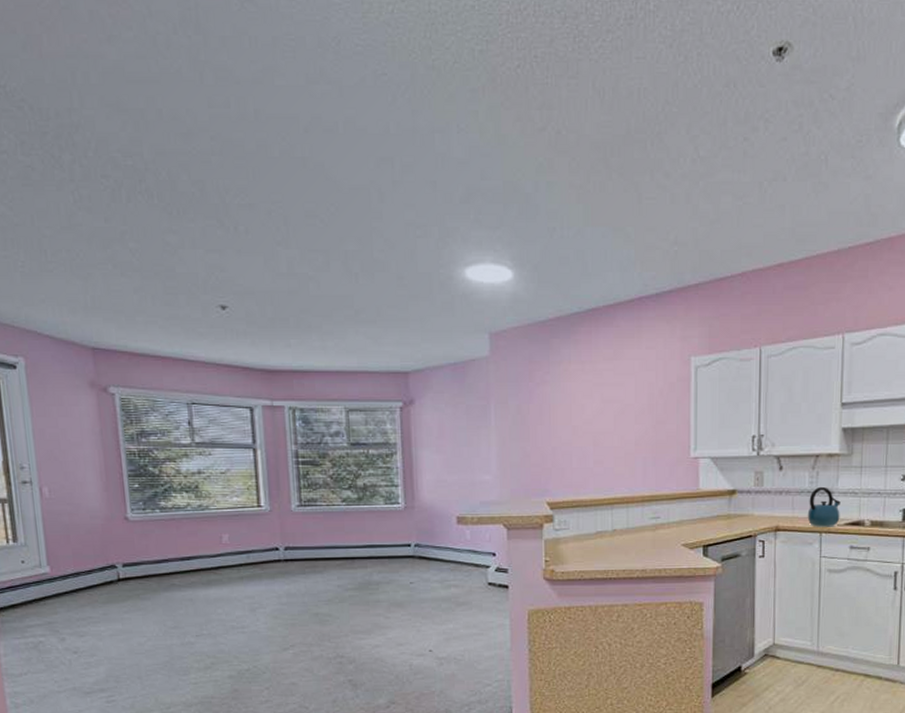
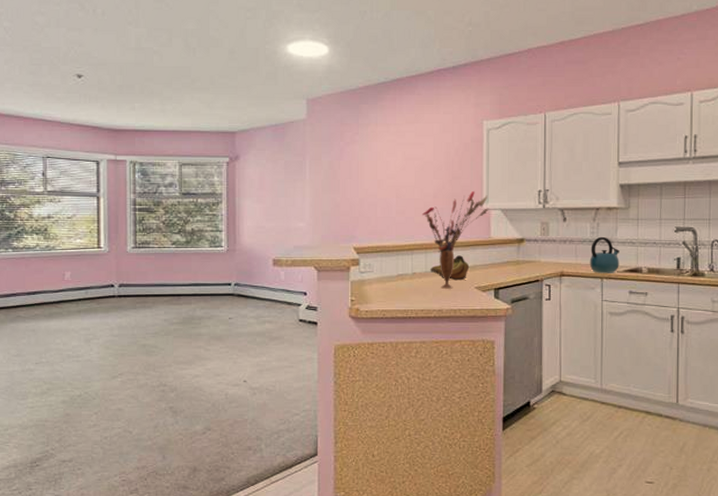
bouquet: none [622,436,697,547] -> present [421,190,489,289]
fruit: none [632,509,676,538] -> present [430,255,470,281]

